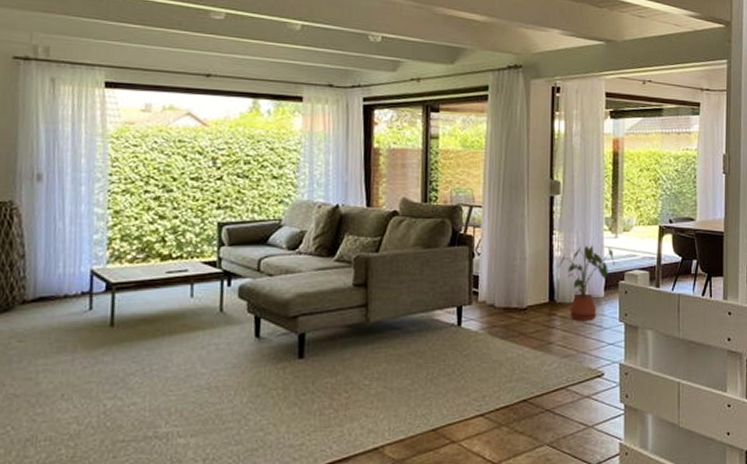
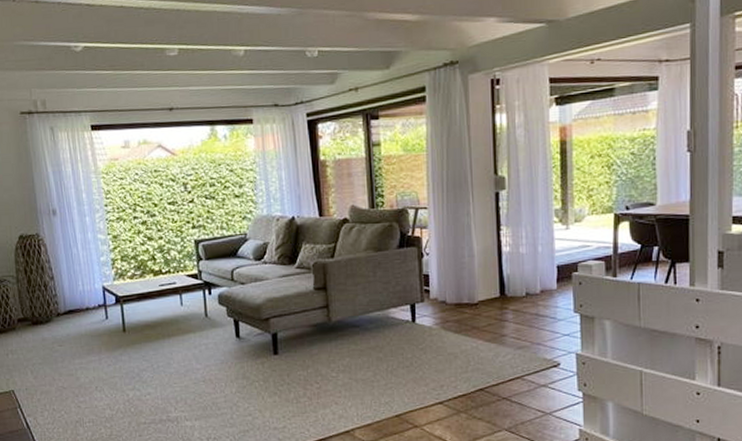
house plant: present [558,246,615,321] -> none [508,239,567,314]

